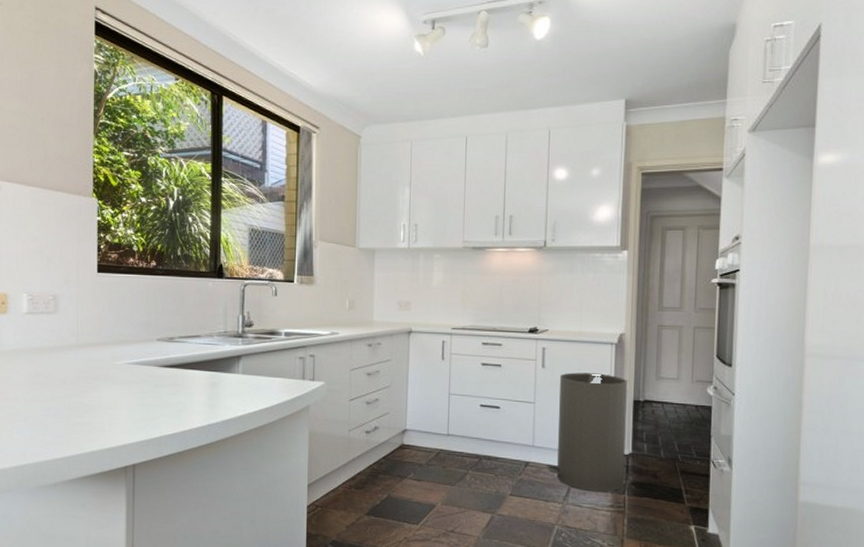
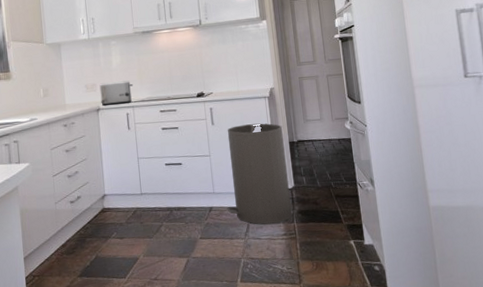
toaster: none [414,302,455,330] -> present [99,80,134,107]

